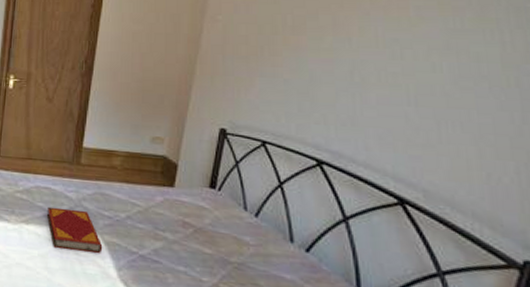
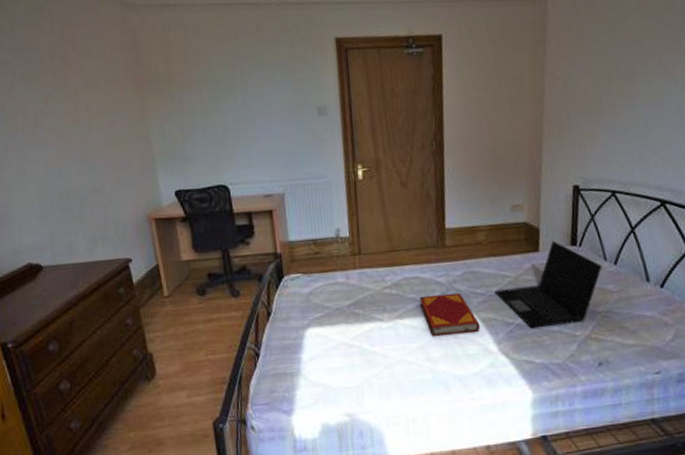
laptop: none [122,179,241,269] -> present [494,240,603,329]

